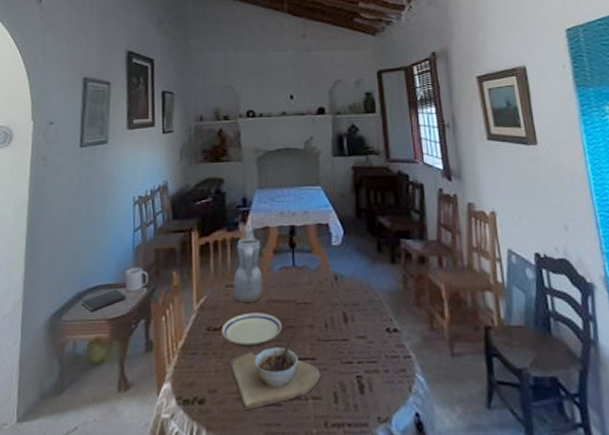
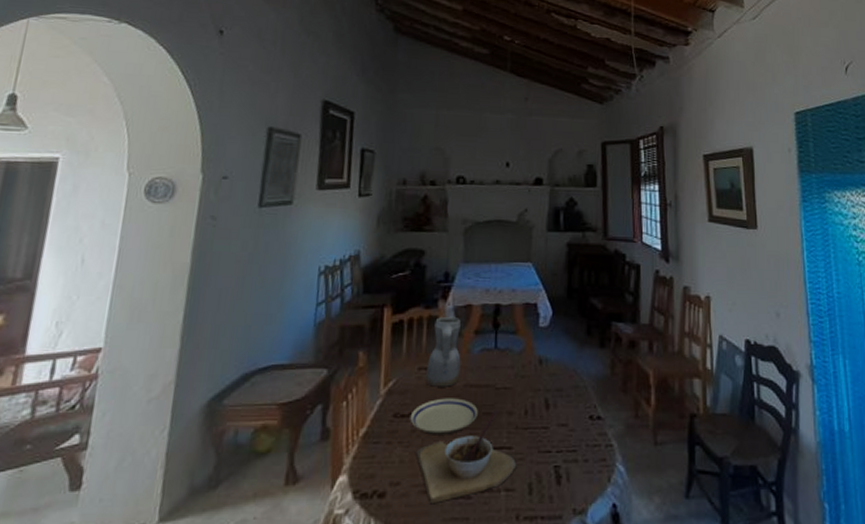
hardcover book: present [82,289,126,312] -> none [249,369,302,396]
mug: present [125,266,148,291] -> none [301,345,331,373]

